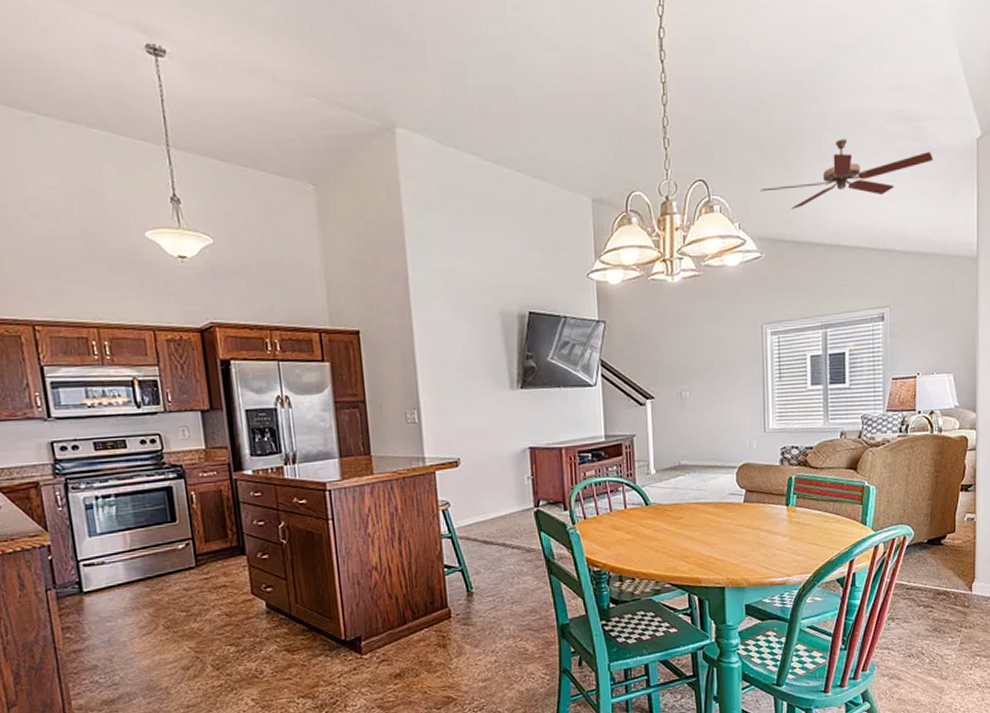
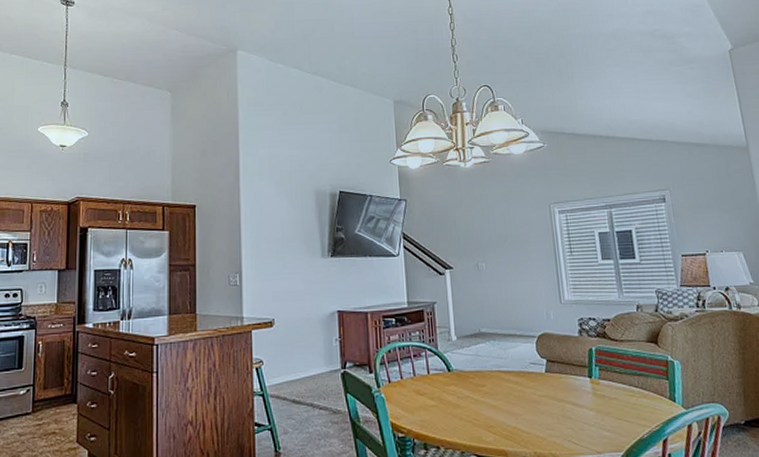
ceiling fan: present [760,139,933,209] -> none [538,52,691,108]

